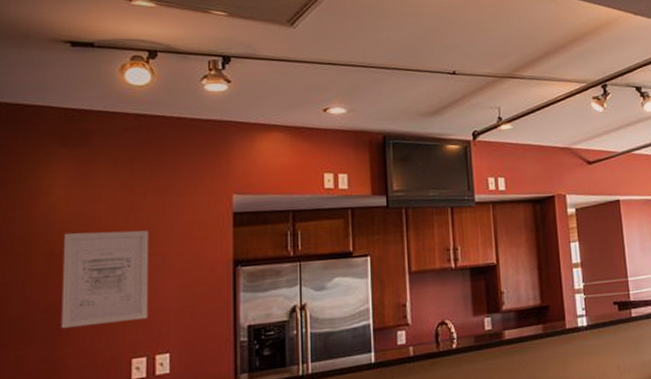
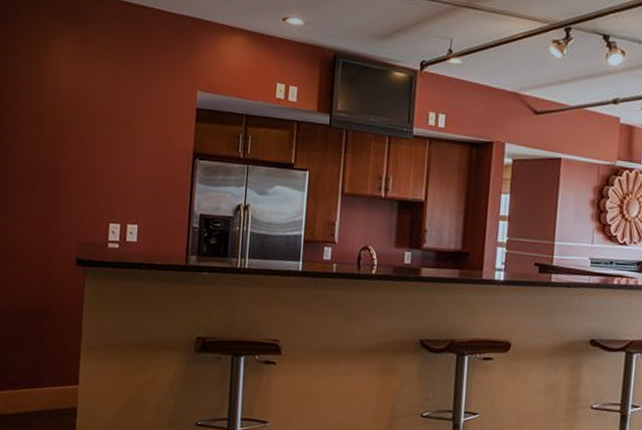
wall art: present [61,230,149,329] -> none [59,104,129,191]

